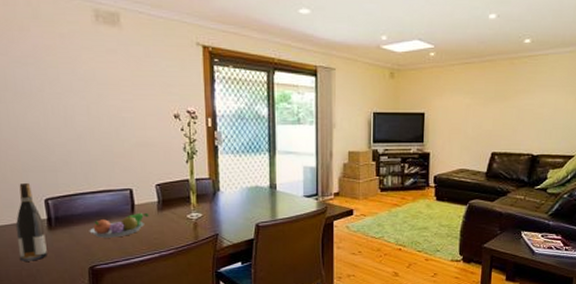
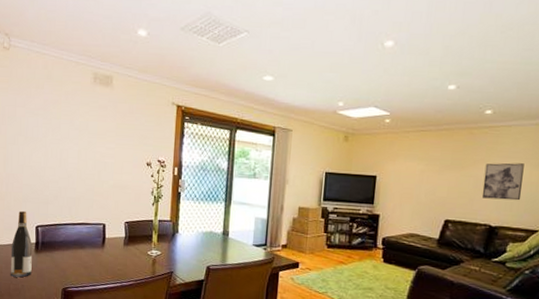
fruit bowl: present [89,212,149,238] -> none [66,245,117,265]
wall art: none [524,91,561,129] -> present [482,163,524,201]

